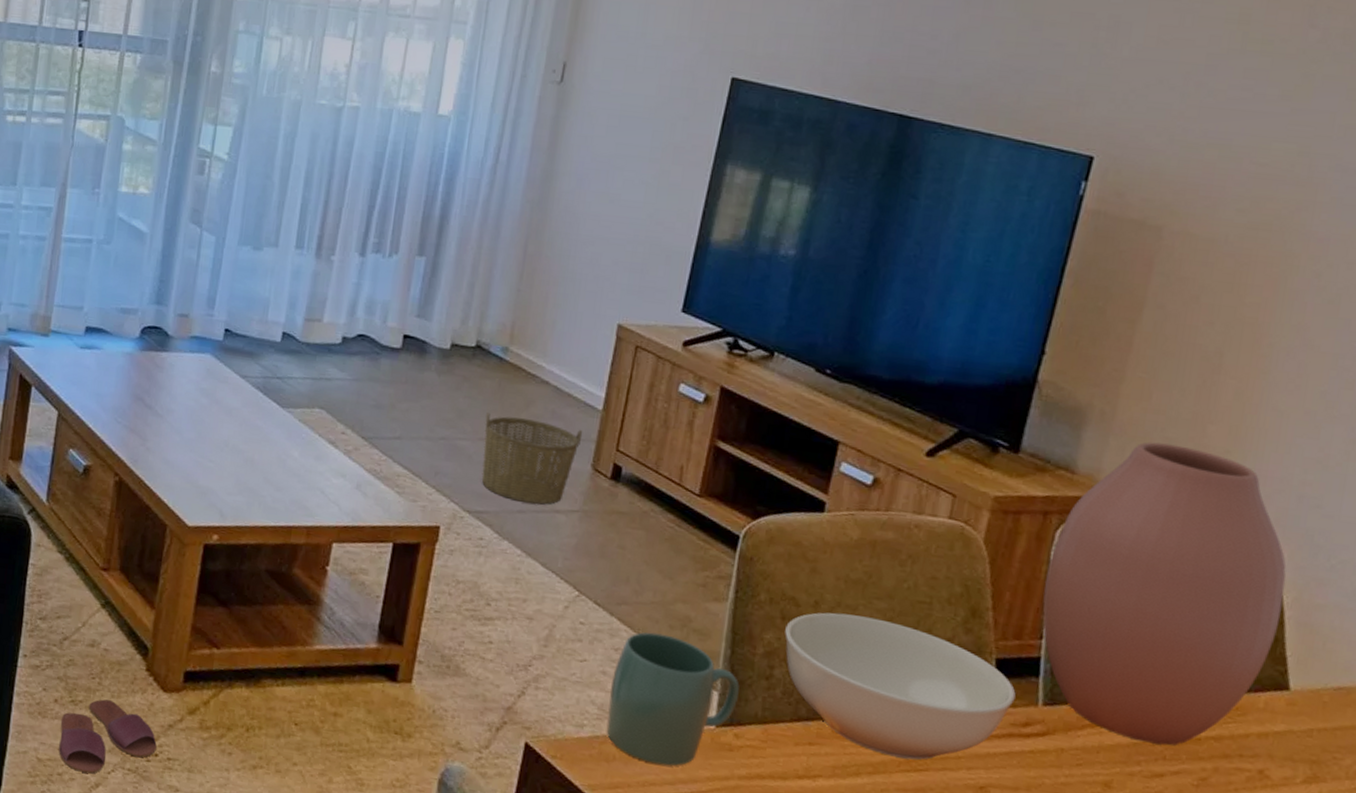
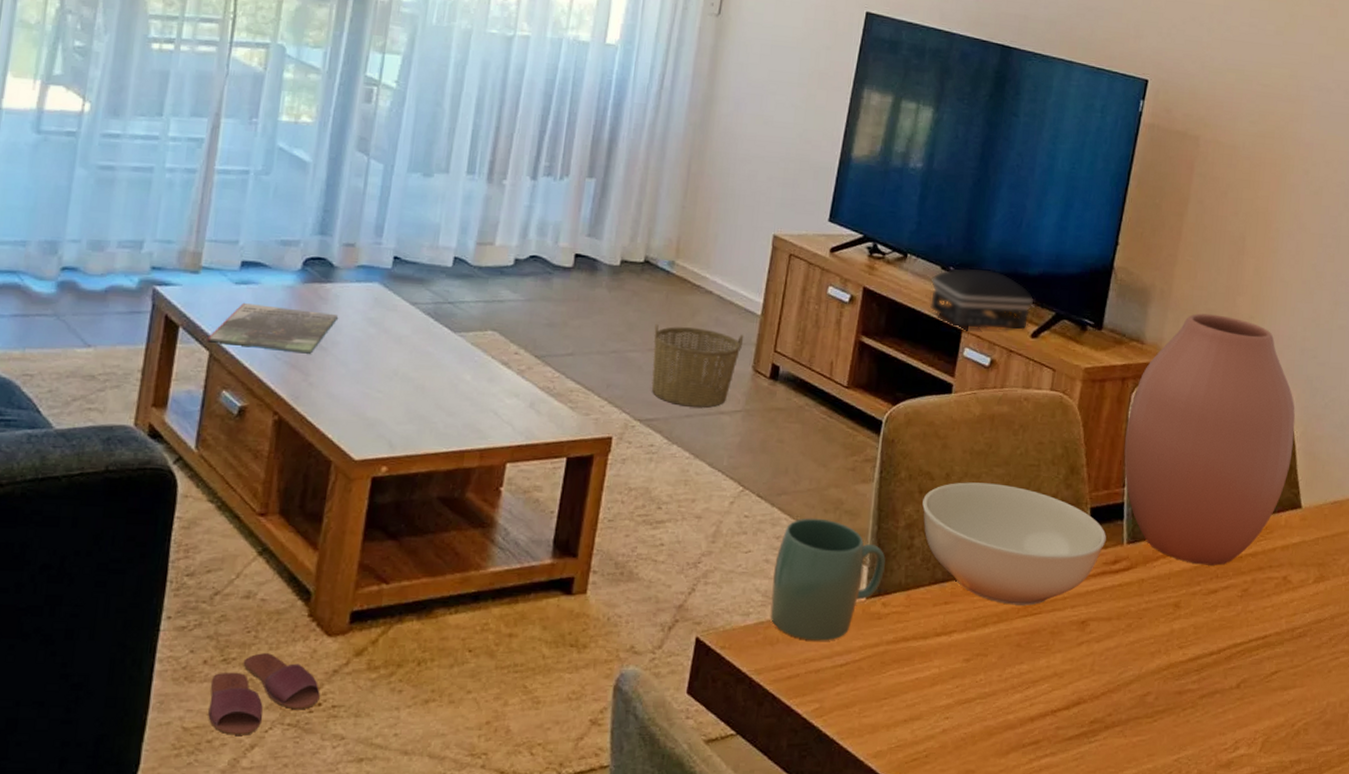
magazine: none [56,366,173,420] -> present [207,302,338,354]
wireless router: none [800,371,931,447] -> present [930,268,1034,330]

